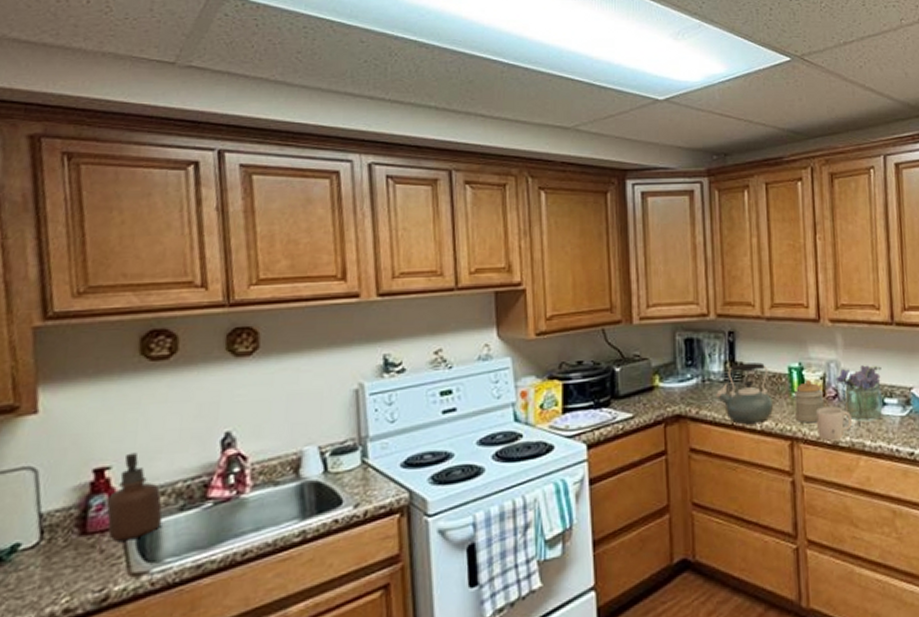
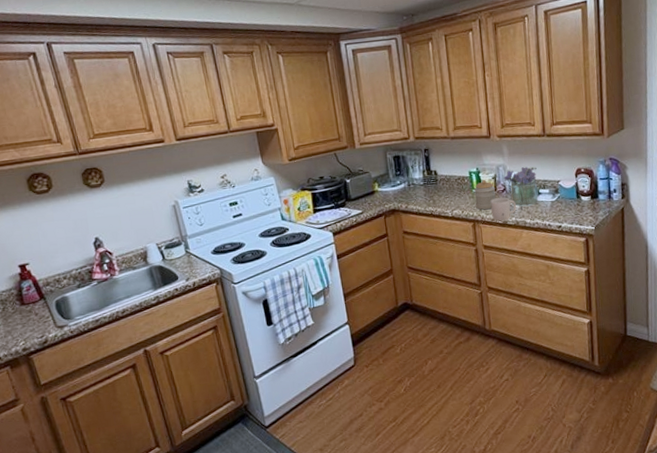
soap dispenser: present [106,452,163,541] -> none [31,253,69,308]
kettle: present [716,362,774,424] -> none [418,170,460,213]

